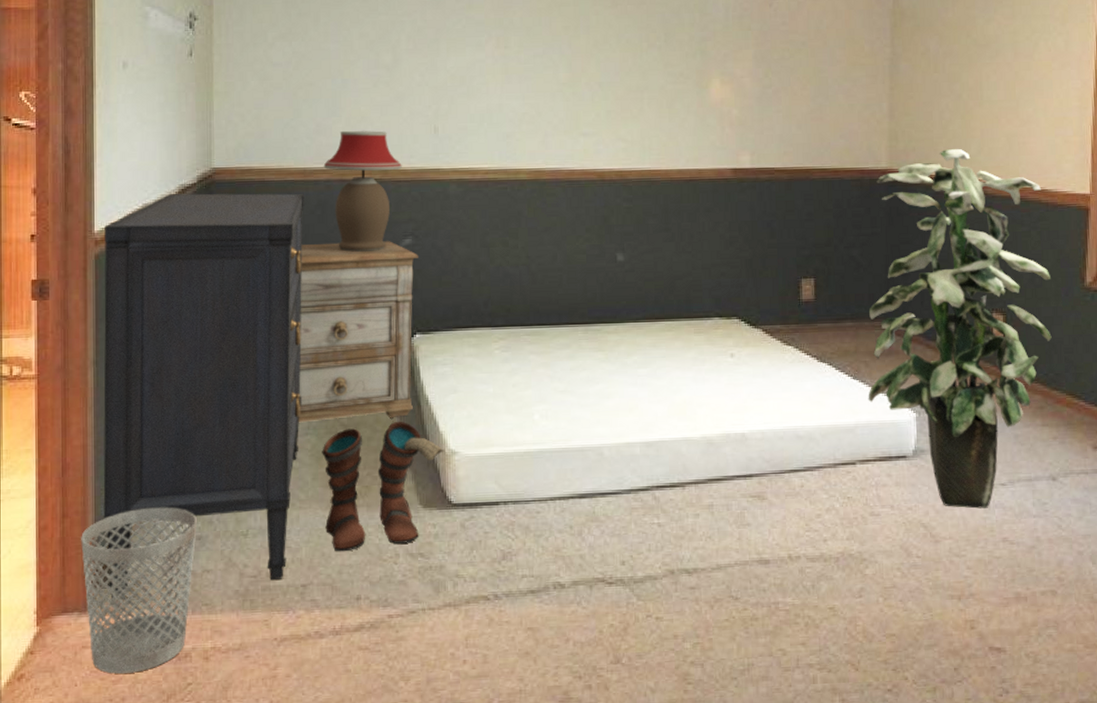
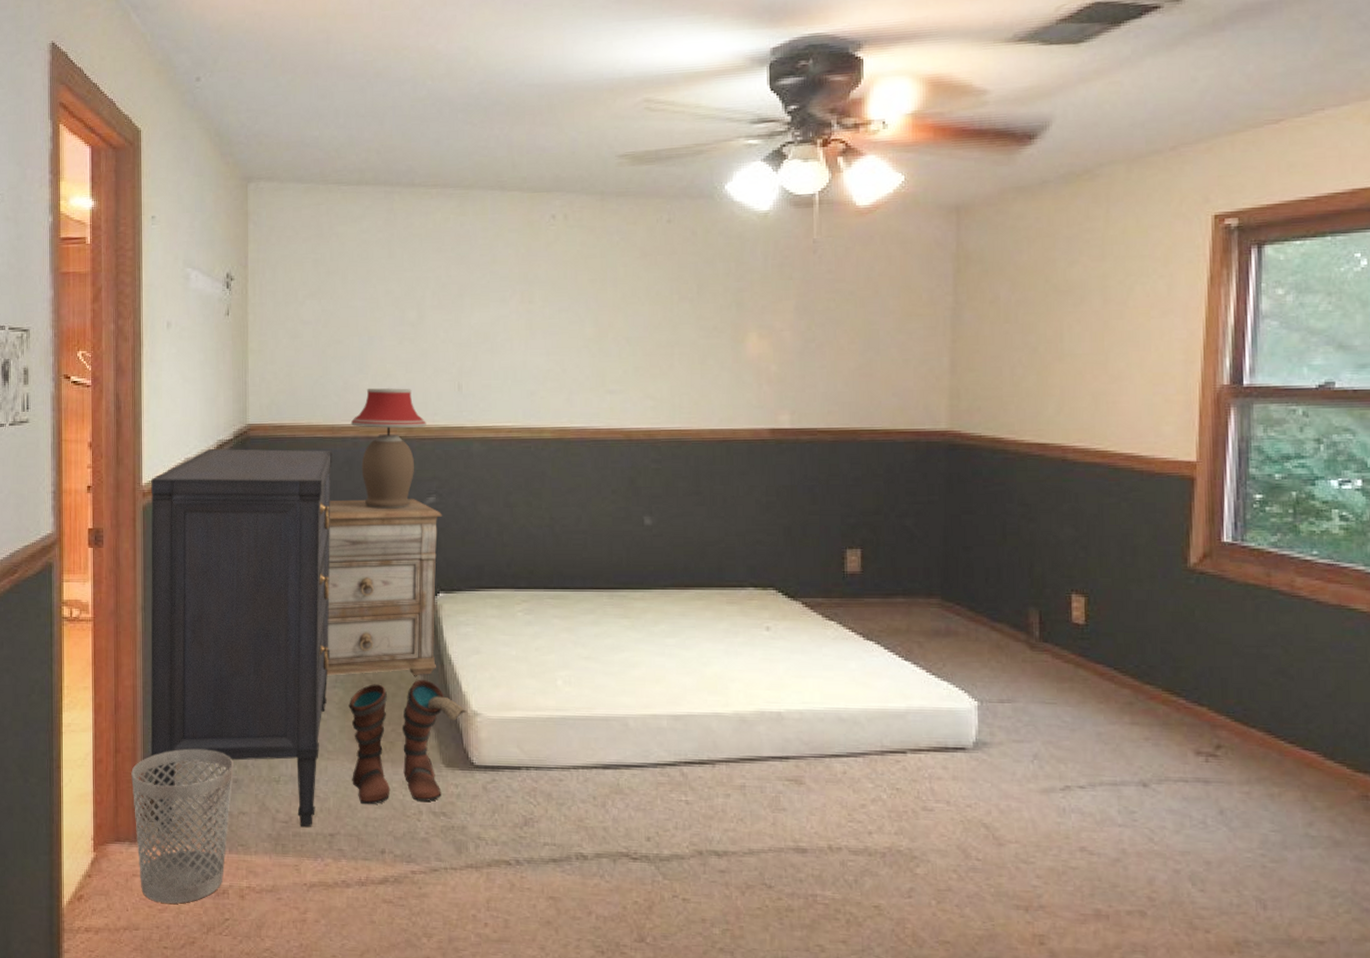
indoor plant: present [868,148,1052,509] -> none [921,408,1146,812]

